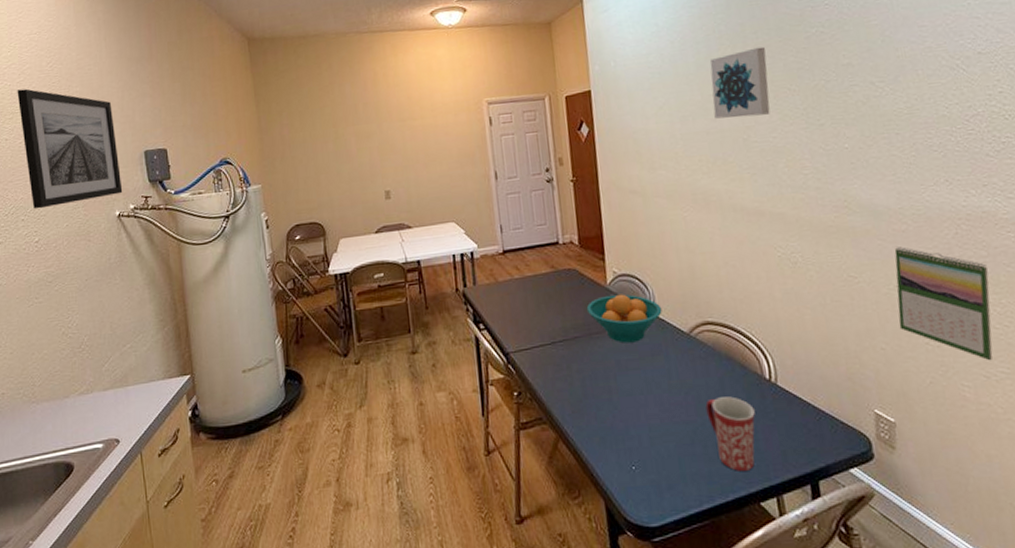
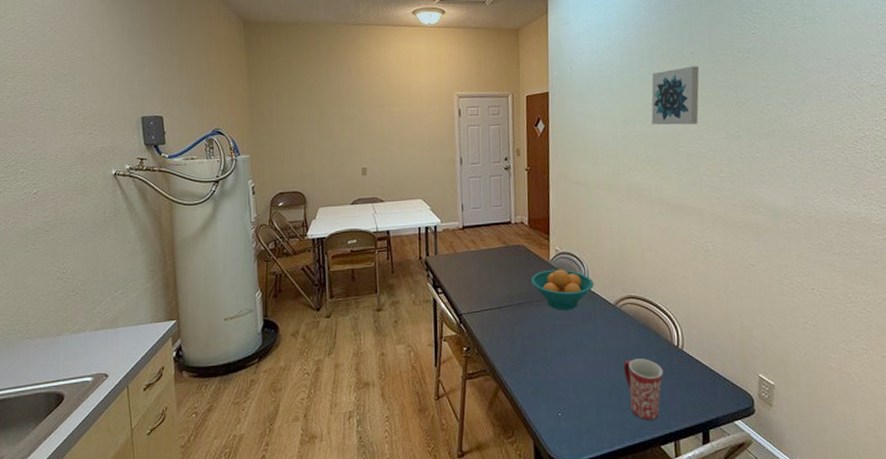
wall art: present [17,88,123,210] -> none [20,50,120,164]
calendar: present [894,247,993,361] -> none [785,242,860,339]

